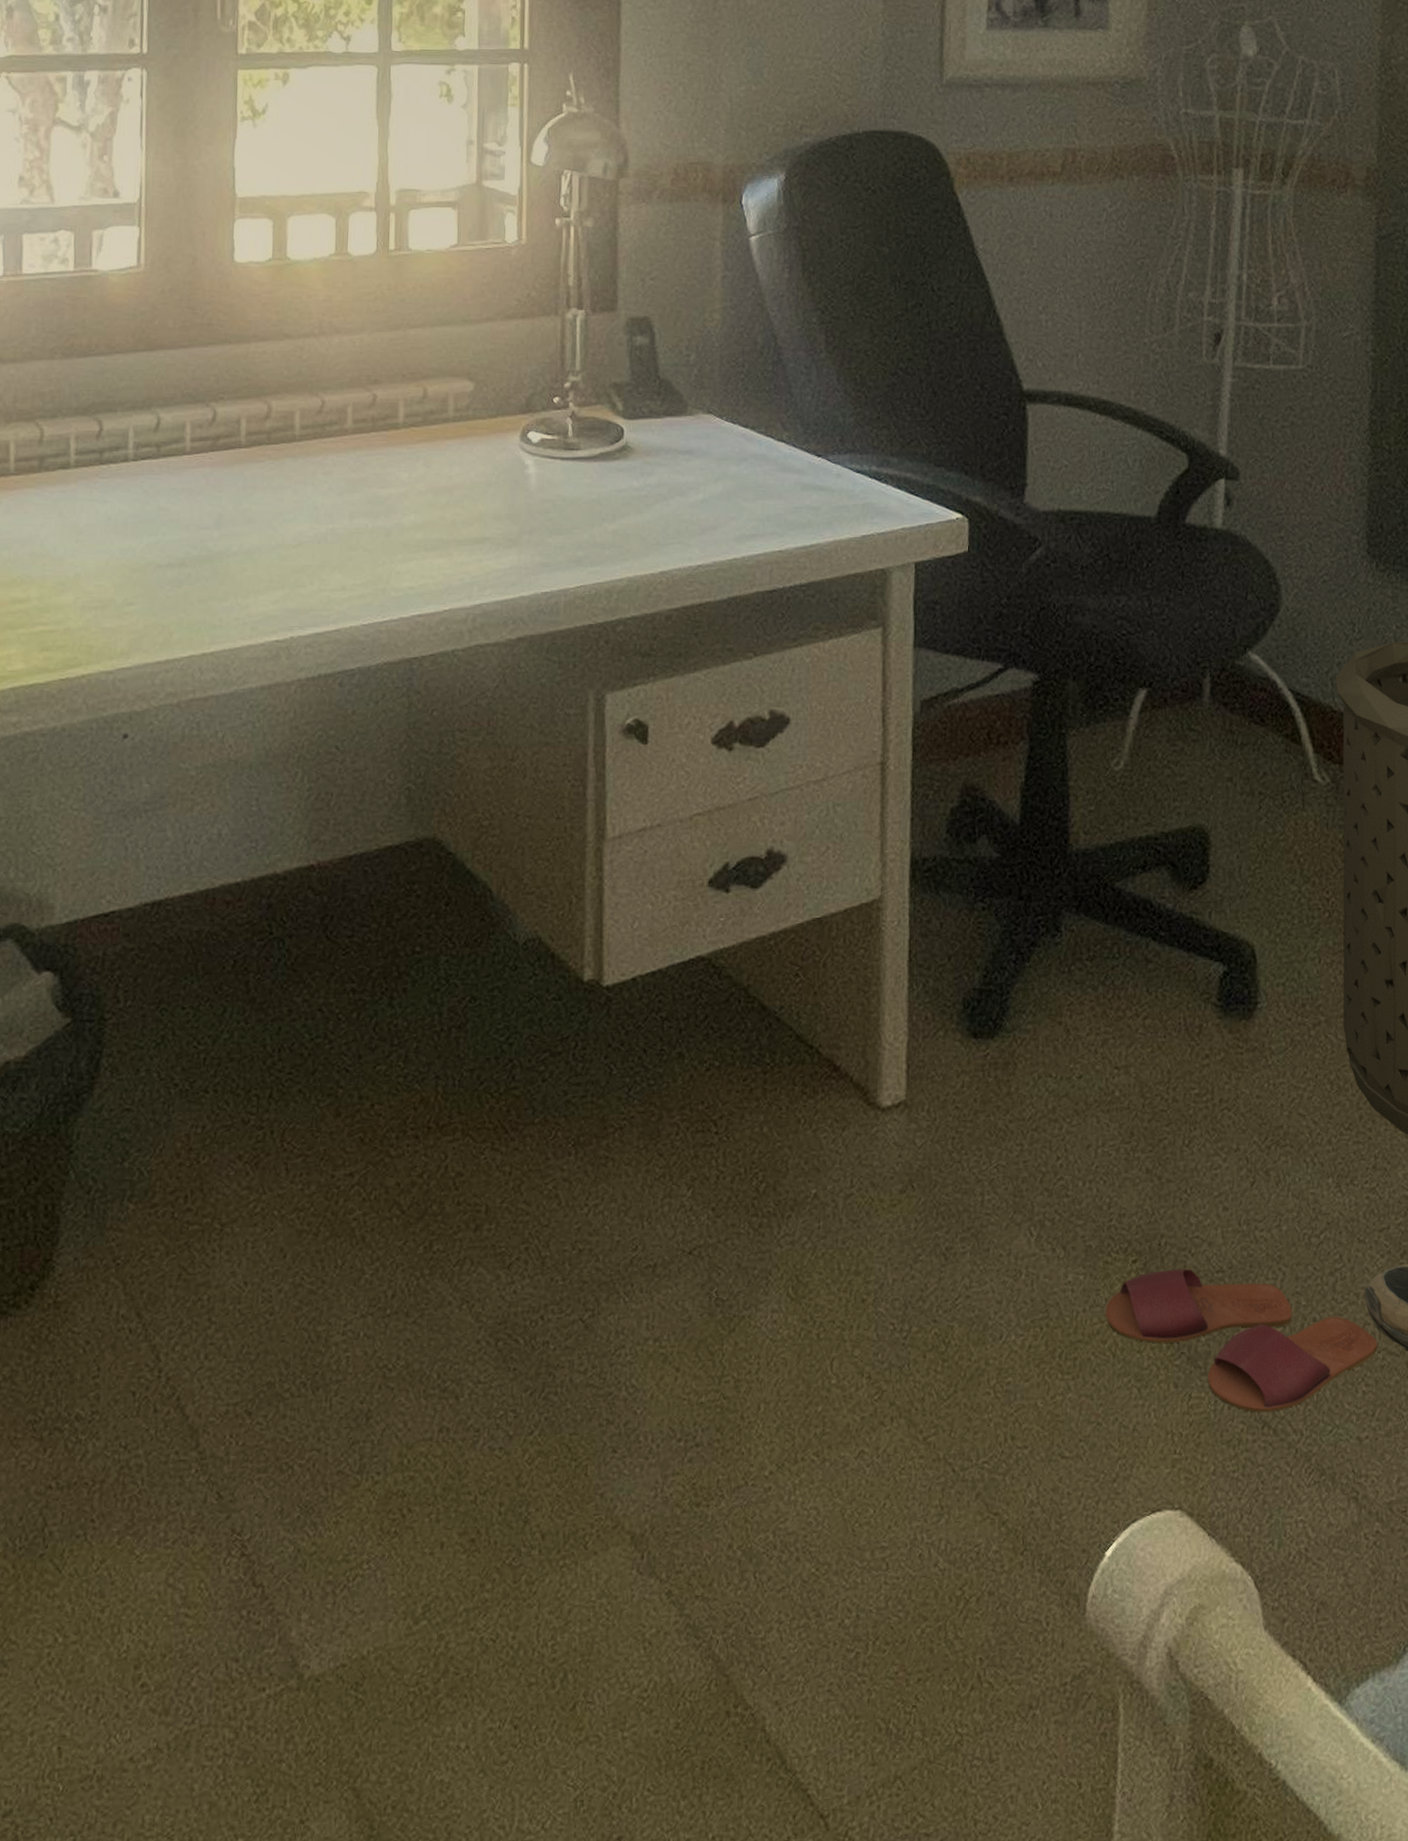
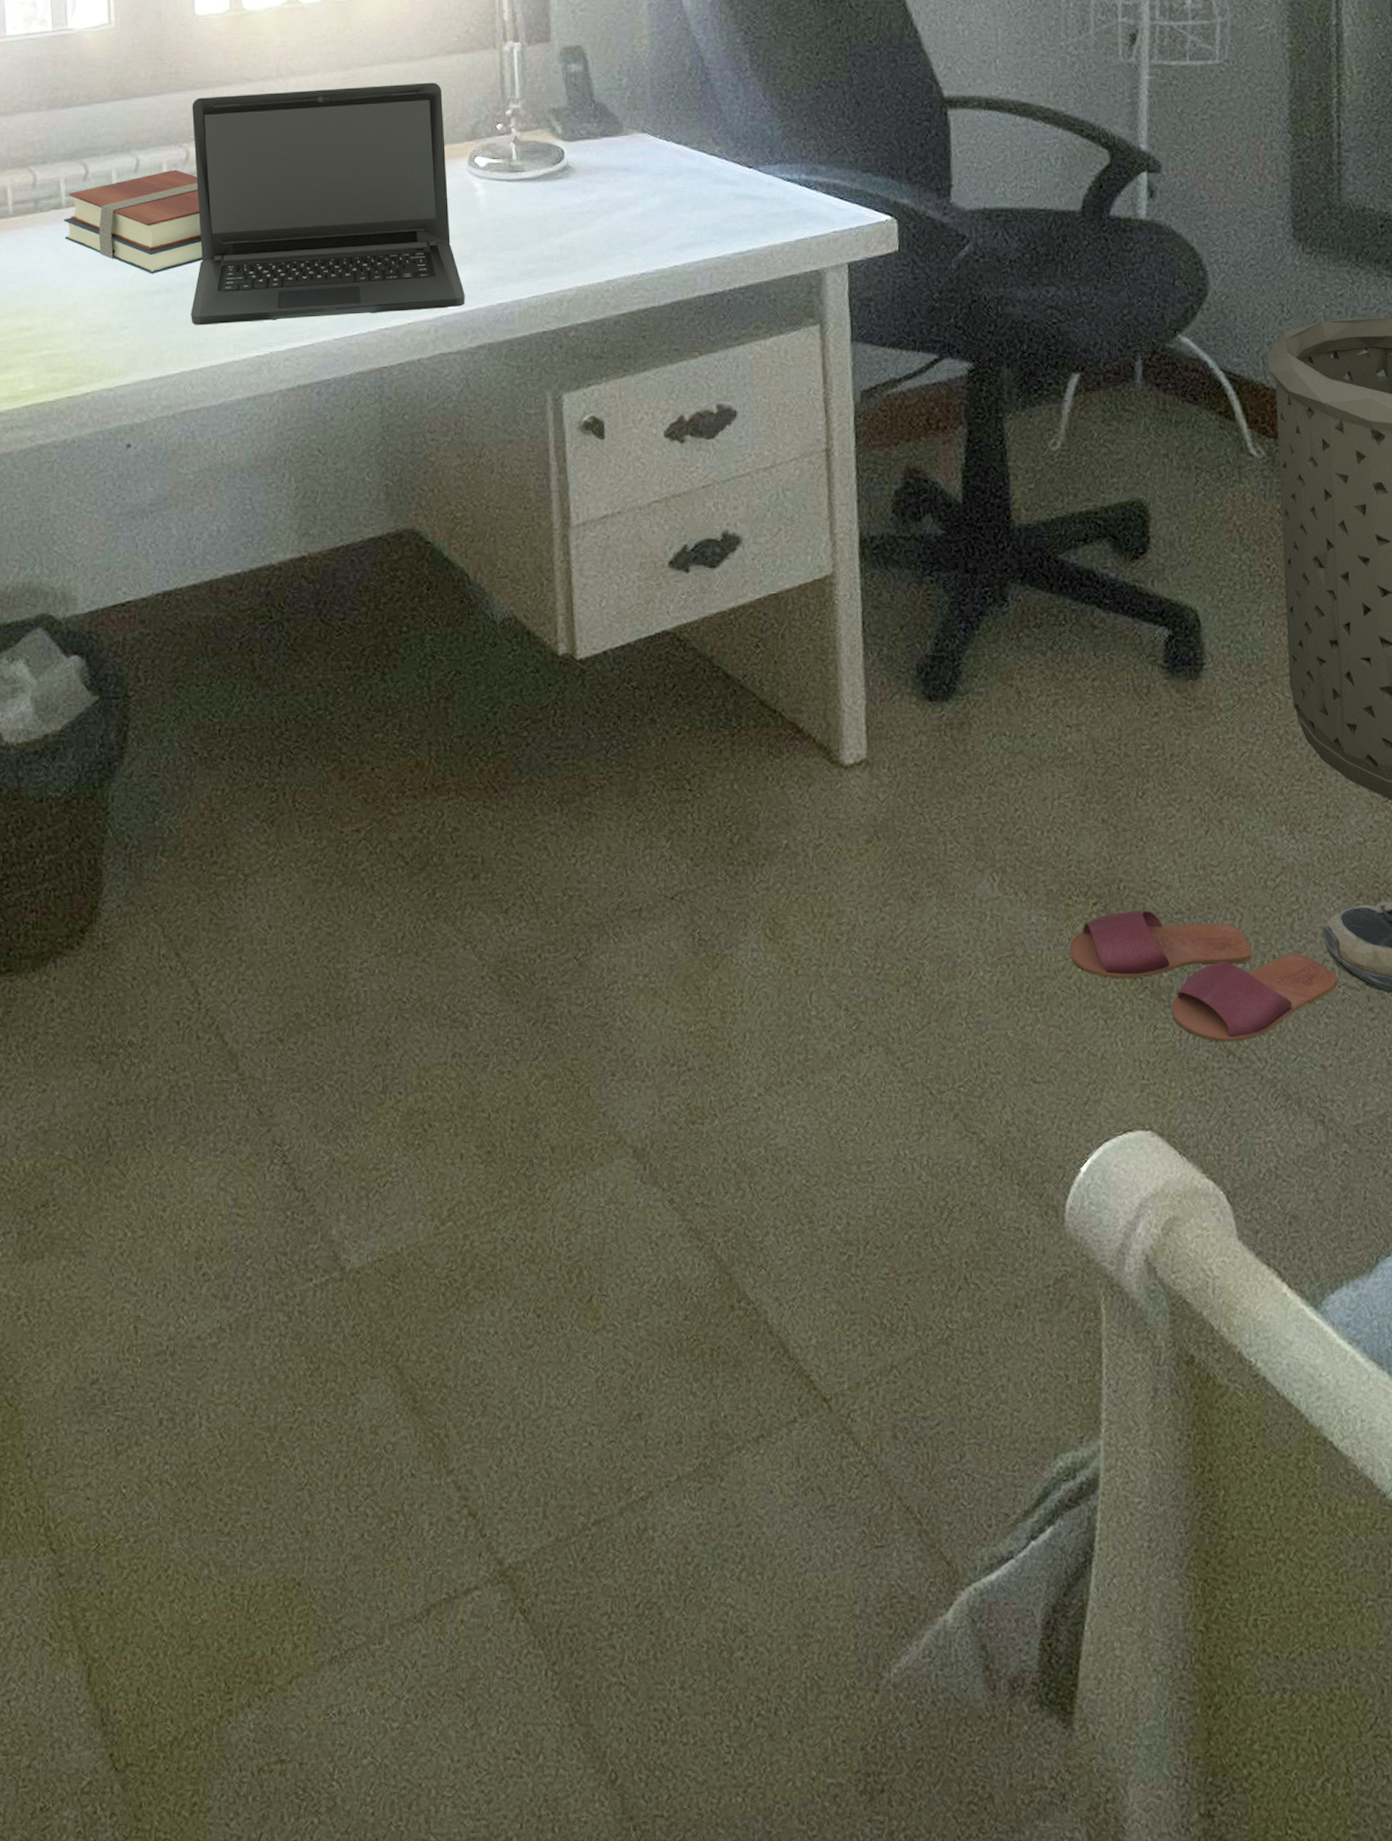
books: none [70,431,224,546] -> present [63,170,203,274]
laptop: none [205,348,508,604] -> present [191,82,465,325]

